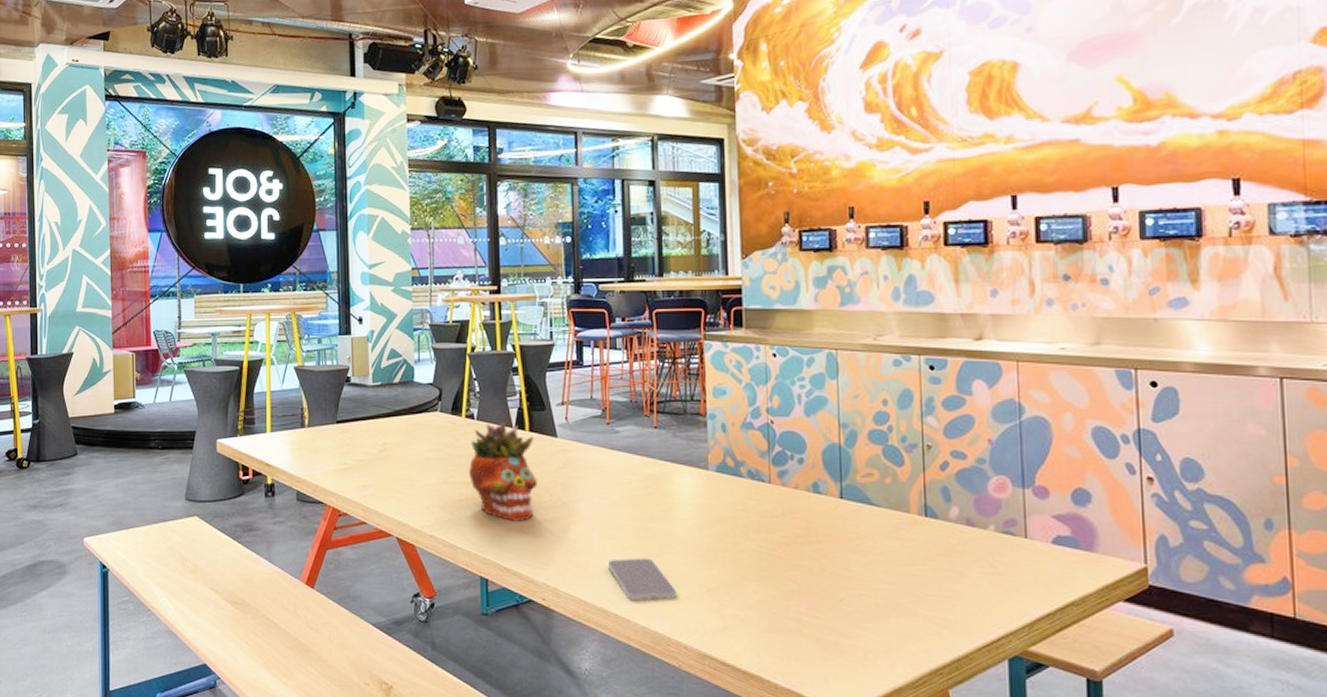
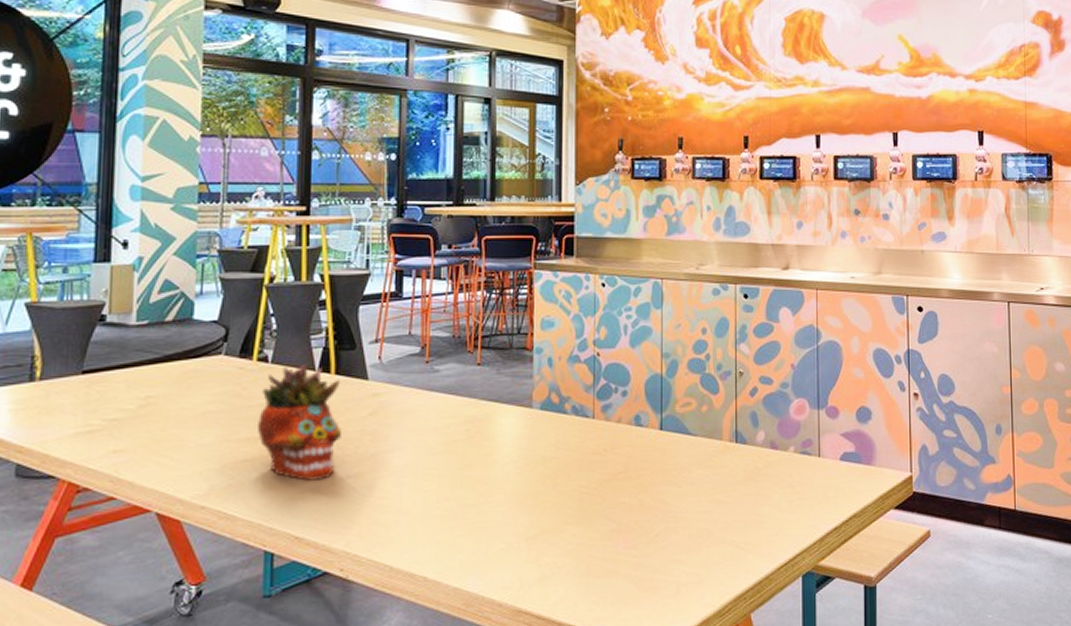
smartphone: present [607,558,676,601] -> none [418,510,493,559]

